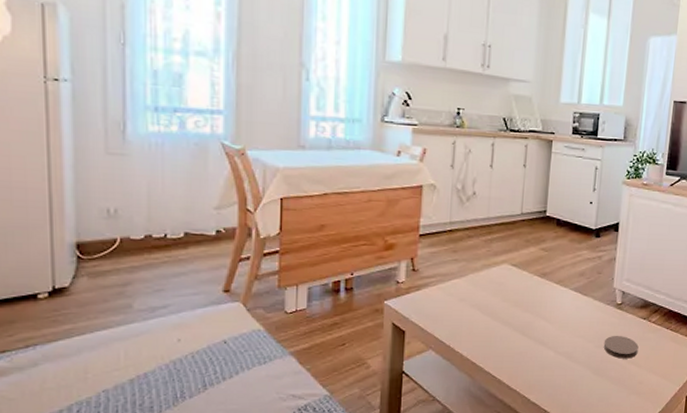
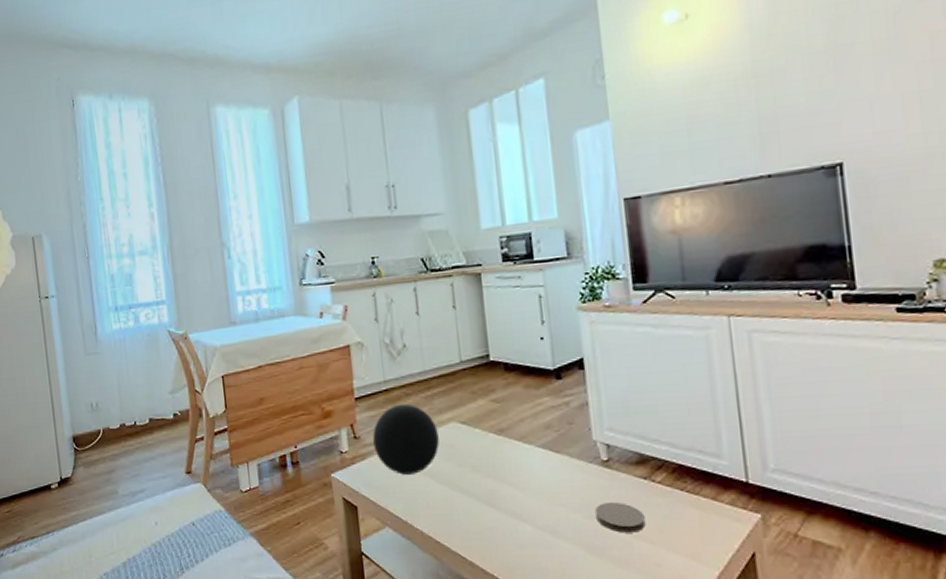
decorative orb: none [430,245,491,306] -> present [372,404,440,475]

